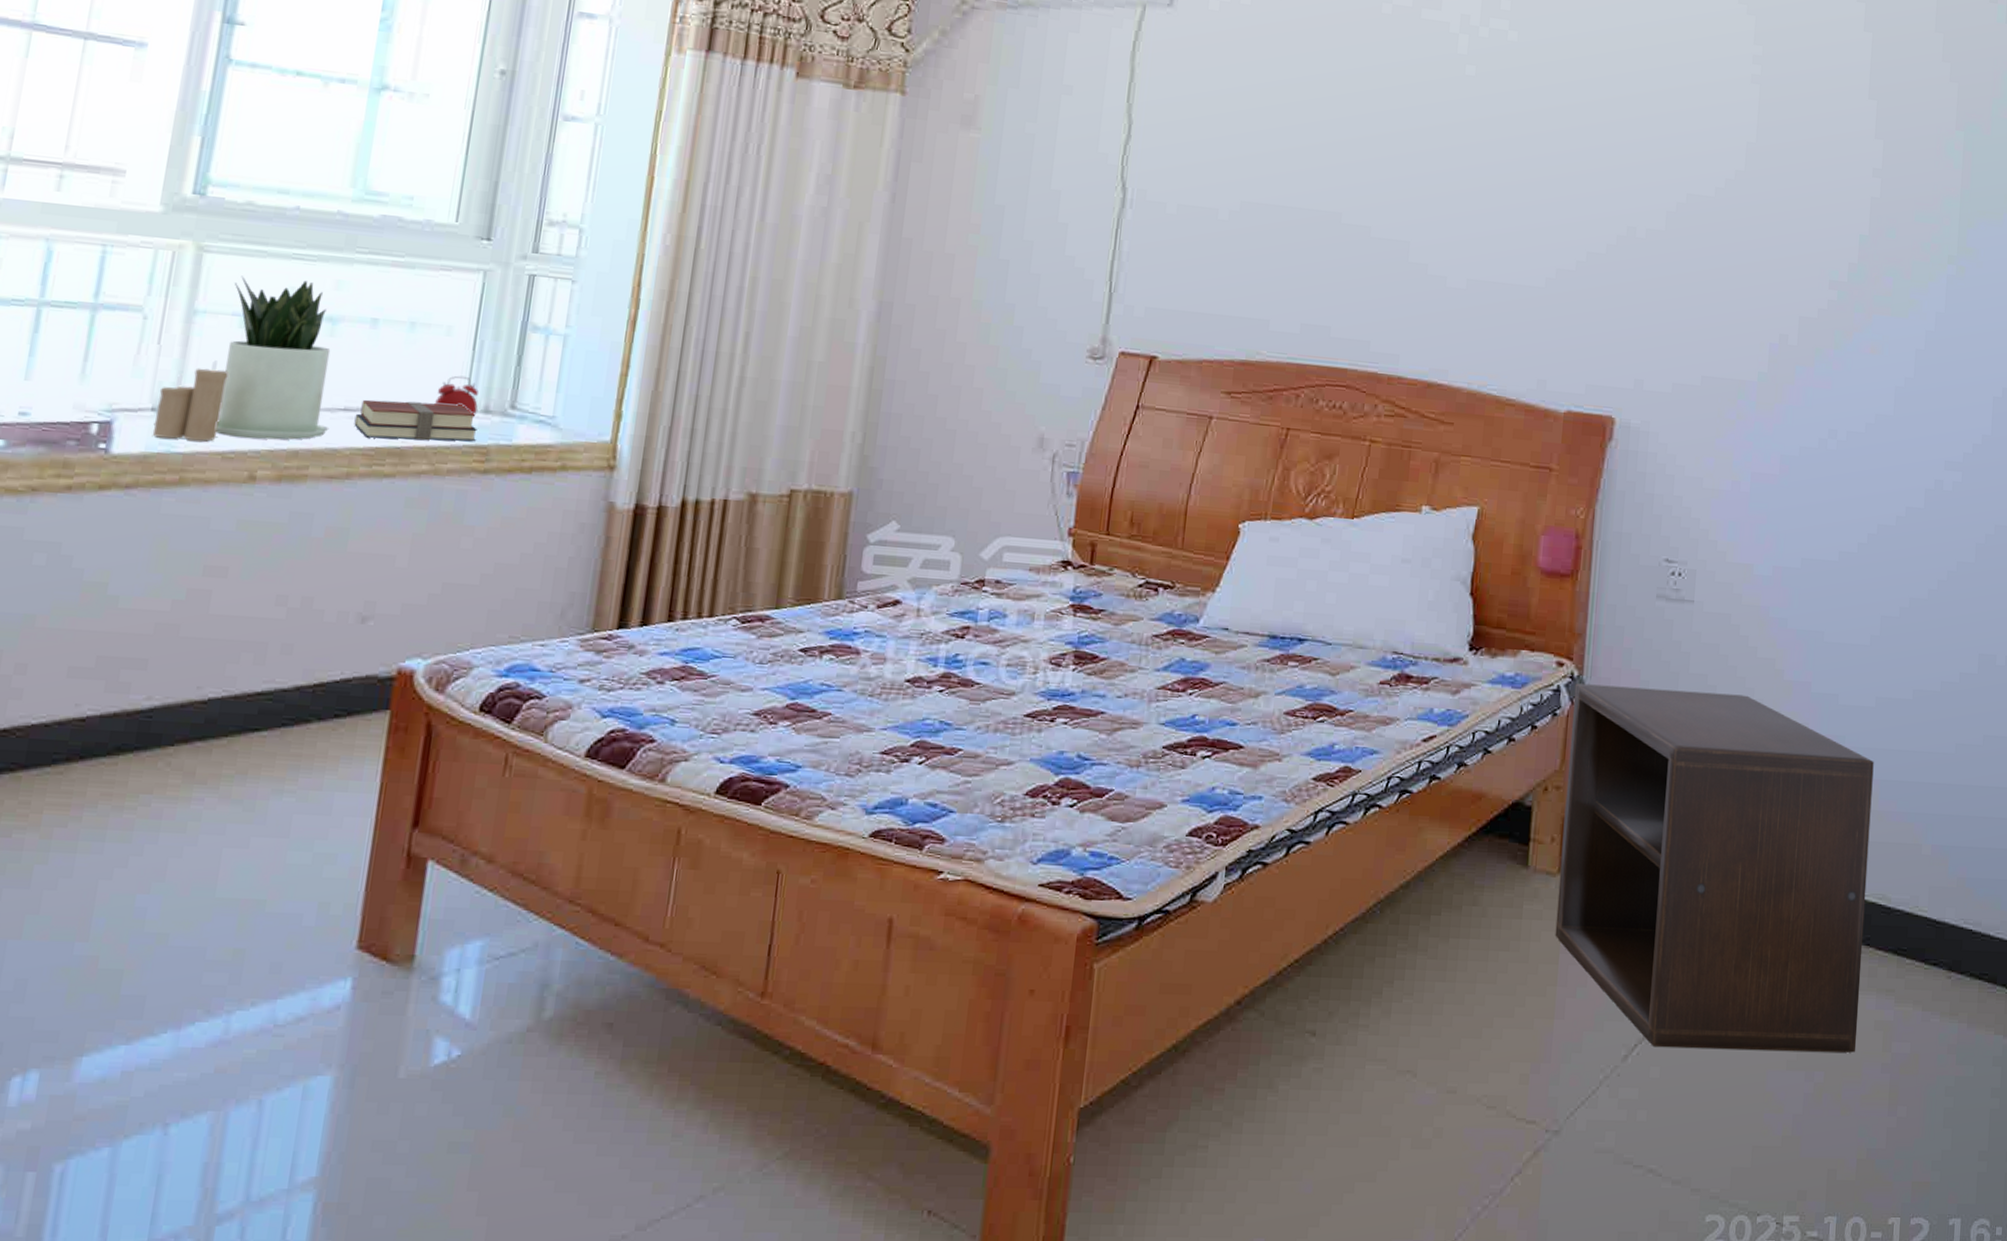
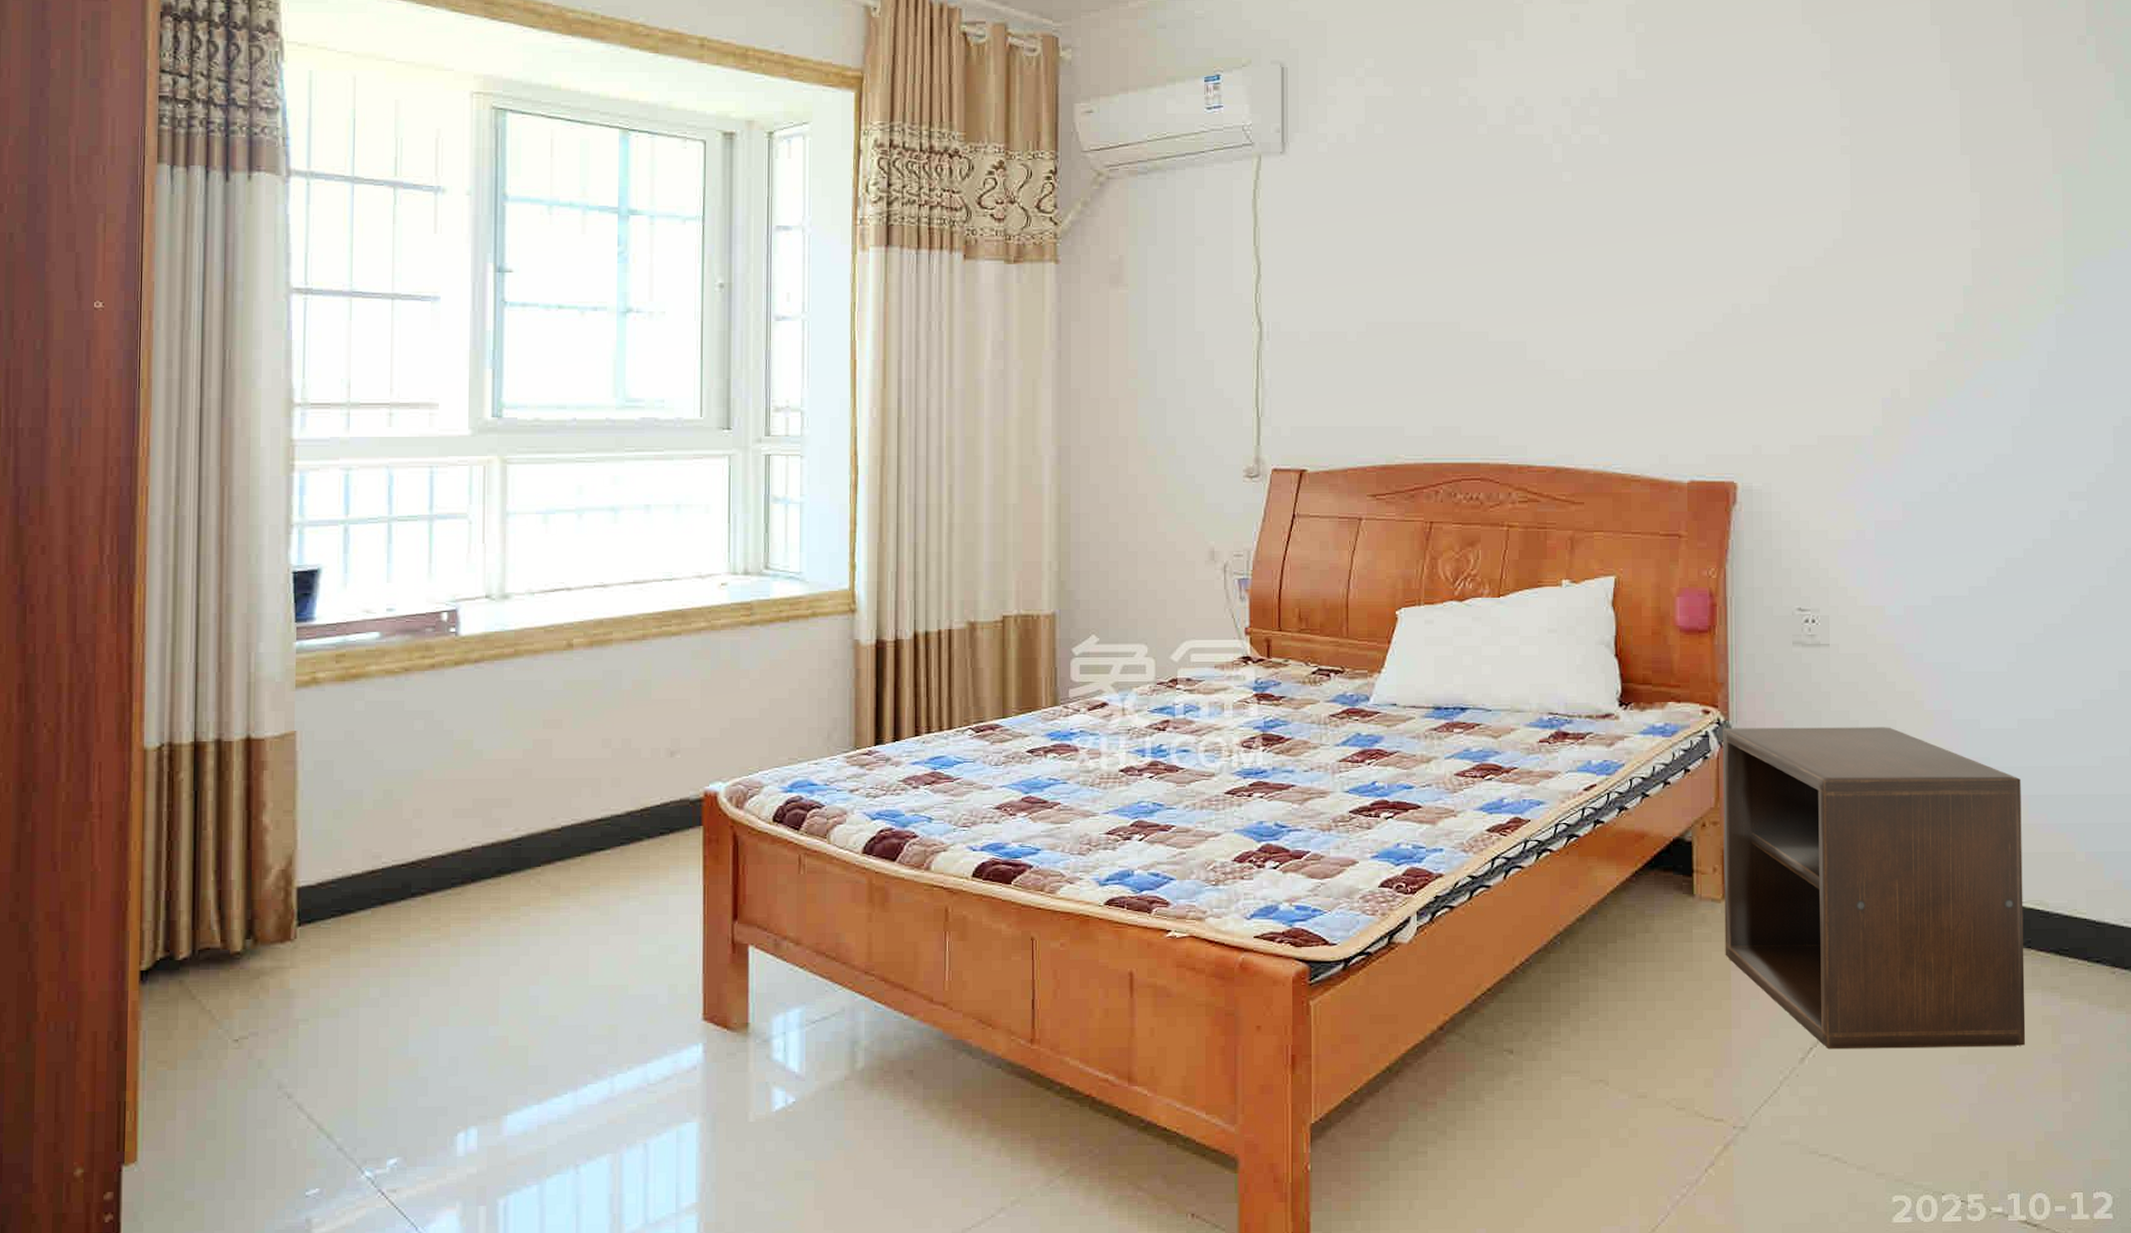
candle: present [152,359,229,442] -> none [489,551,540,619]
planter: present [215,276,331,440] -> none [535,479,624,613]
books: present [354,399,477,442] -> none [643,570,741,604]
alarm clock: present [435,375,479,417] -> none [704,545,738,579]

